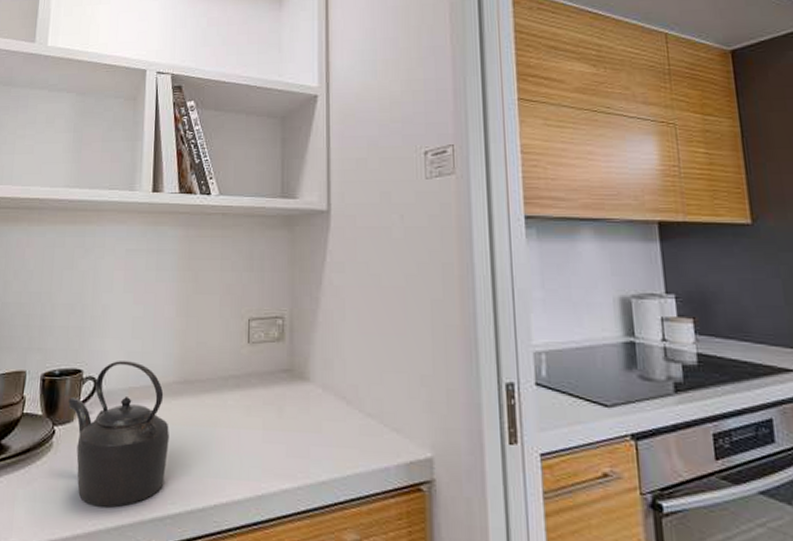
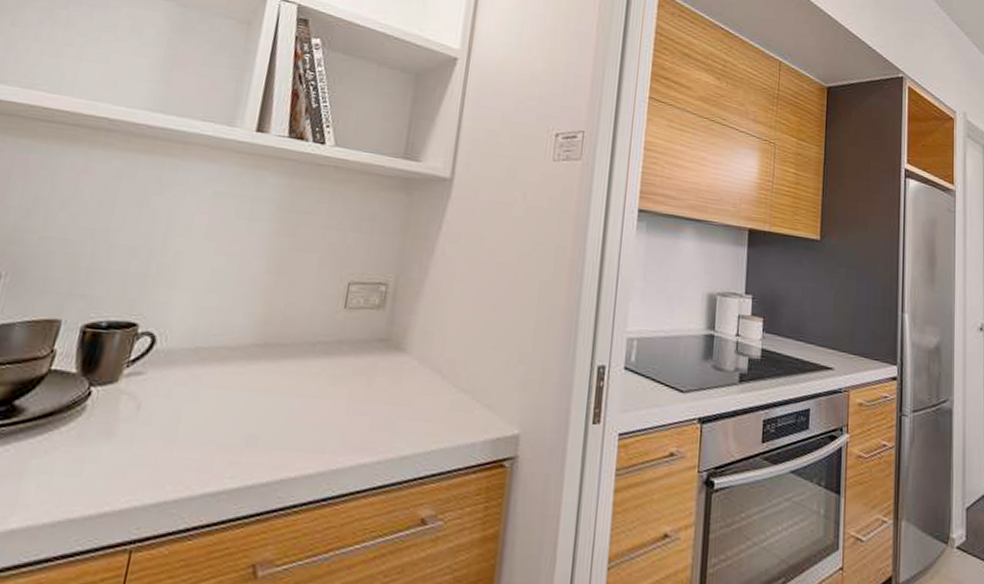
kettle: present [68,361,169,508] -> none [112,316,239,482]

